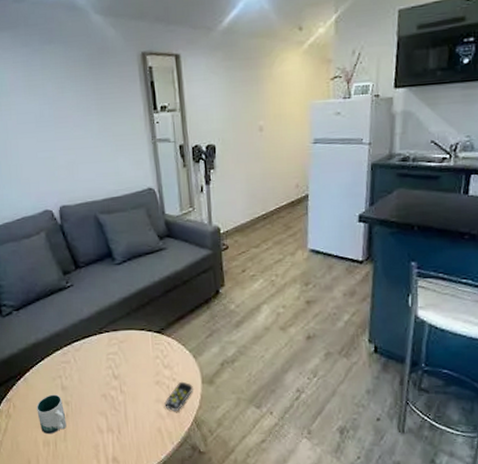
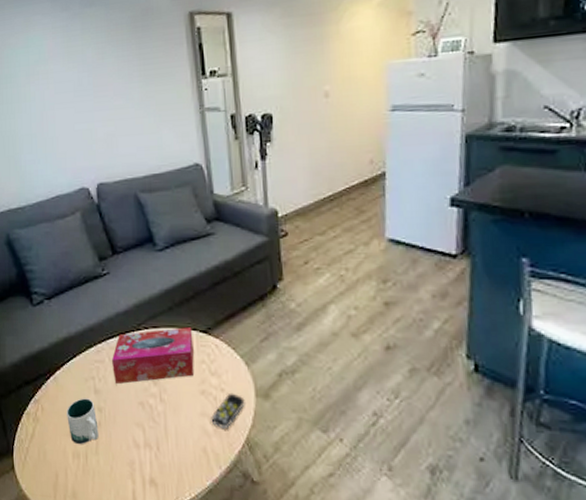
tissue box: none [77,329,150,380] -> present [112,327,195,384]

